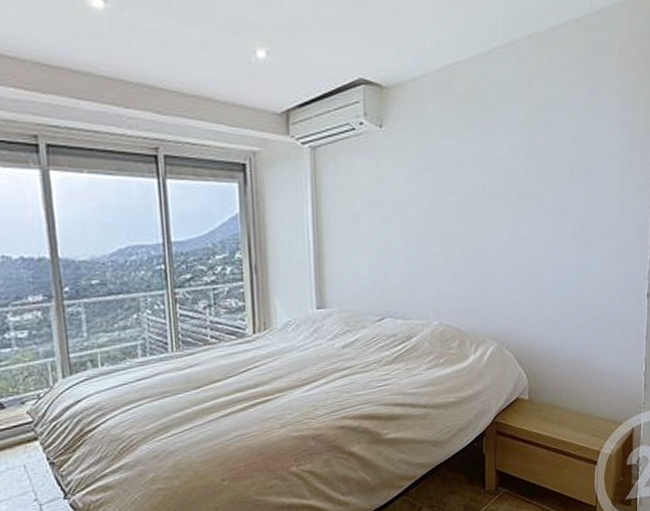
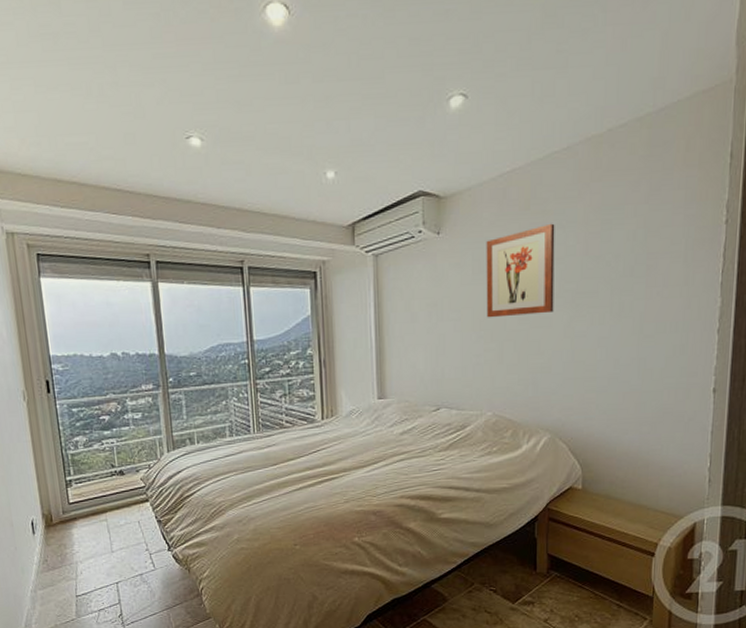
wall art: none [431,121,499,220] -> present [486,223,555,318]

